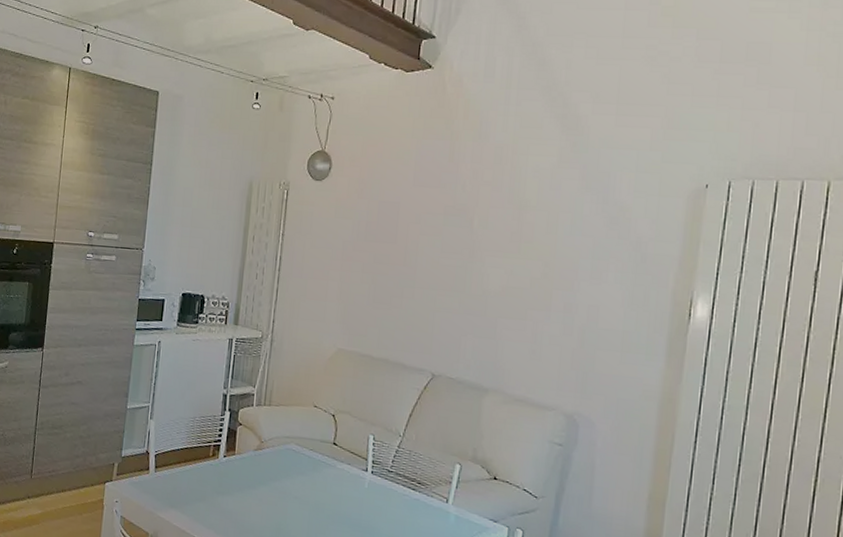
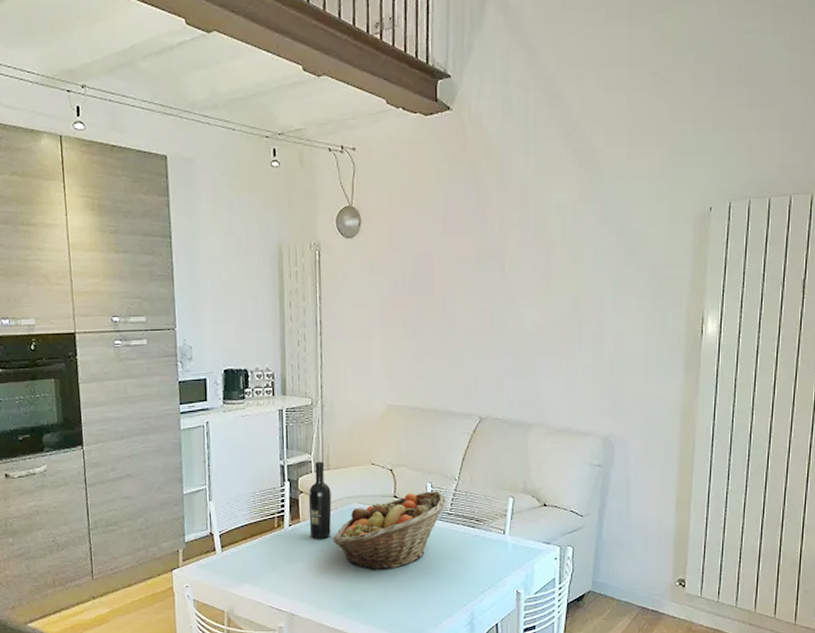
wine bottle: none [243,395,270,477] -> present [308,461,332,540]
fruit basket: none [265,442,388,520] -> present [333,491,447,571]

